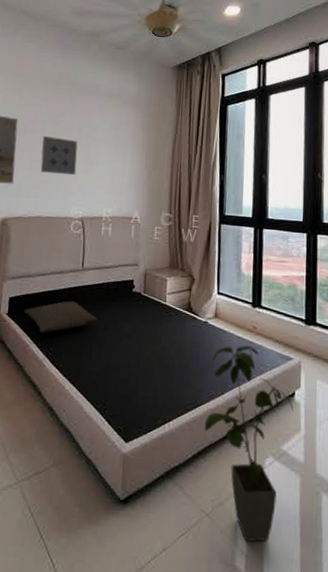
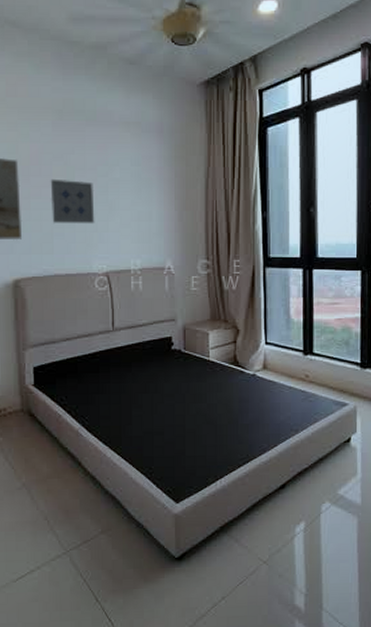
pillow: present [24,301,98,334] -> none [52,365,136,403]
house plant: present [204,345,294,542] -> none [257,394,350,583]

